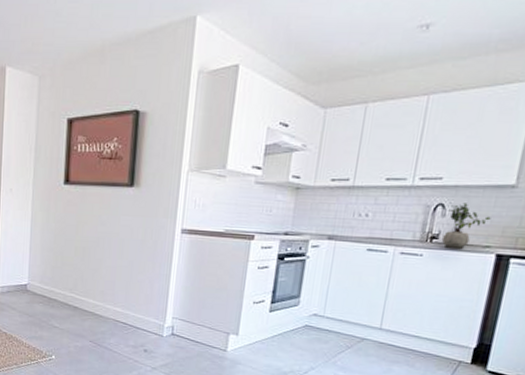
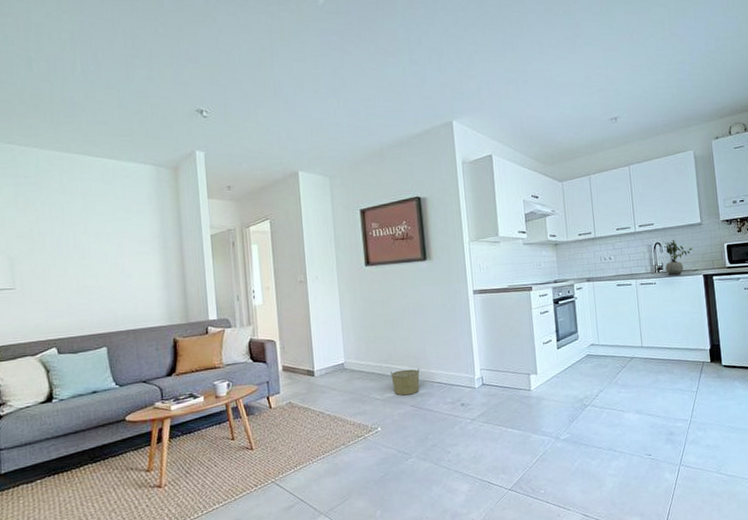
basket: none [73,301,106,330] -> present [390,368,420,396]

